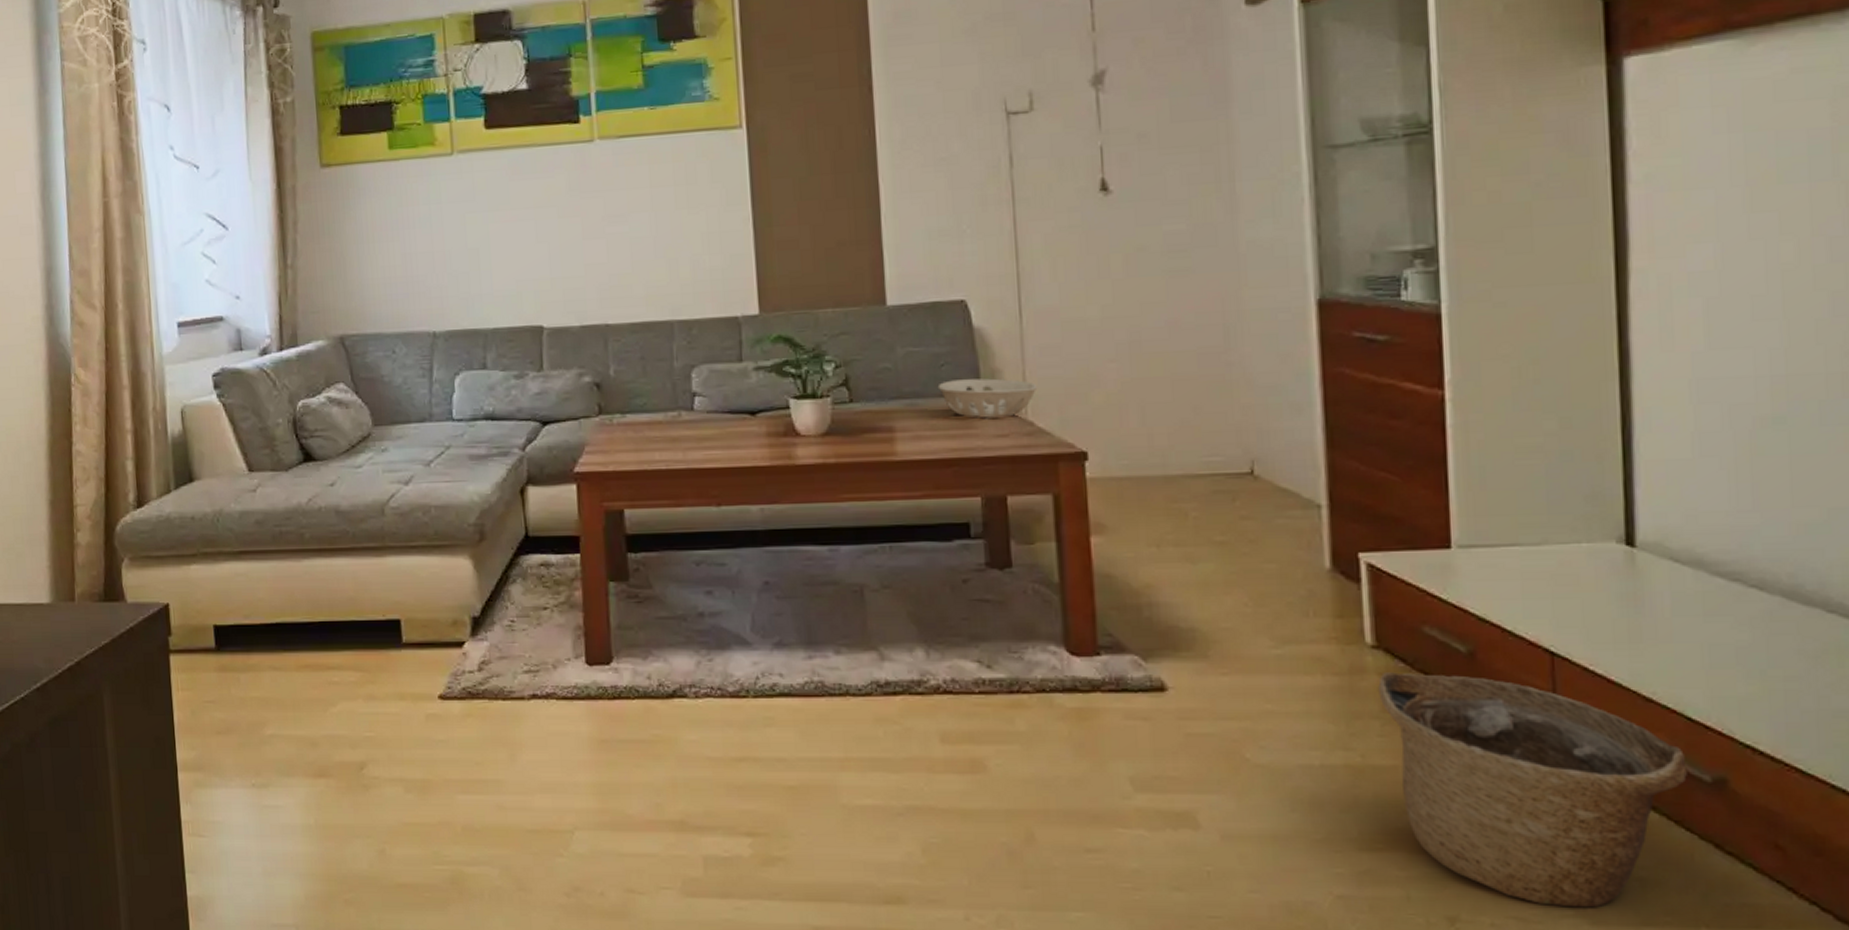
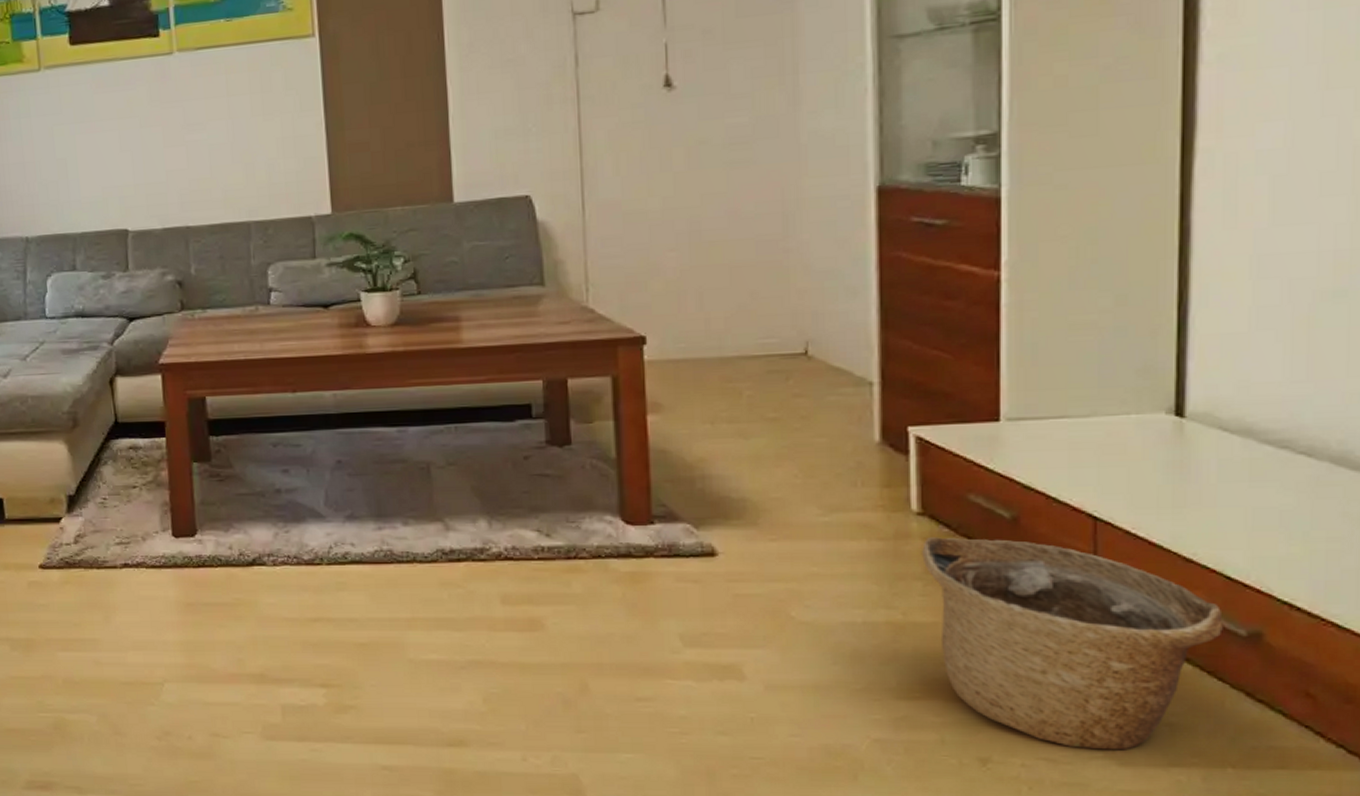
decorative bowl: present [937,378,1038,418] -> none [502,269,599,307]

